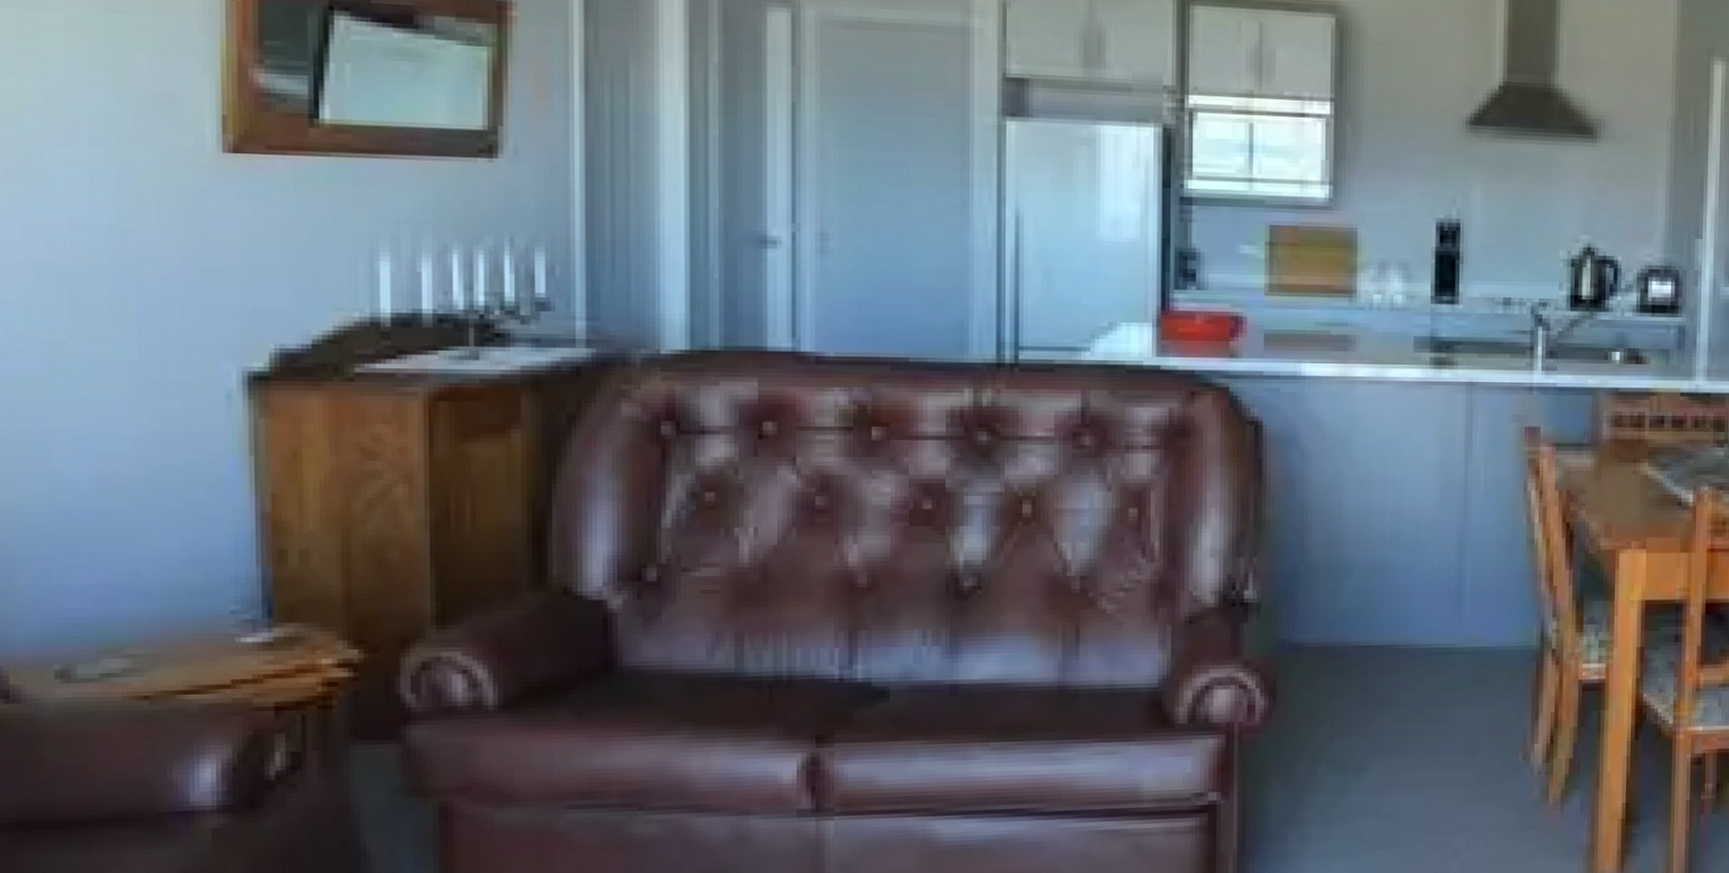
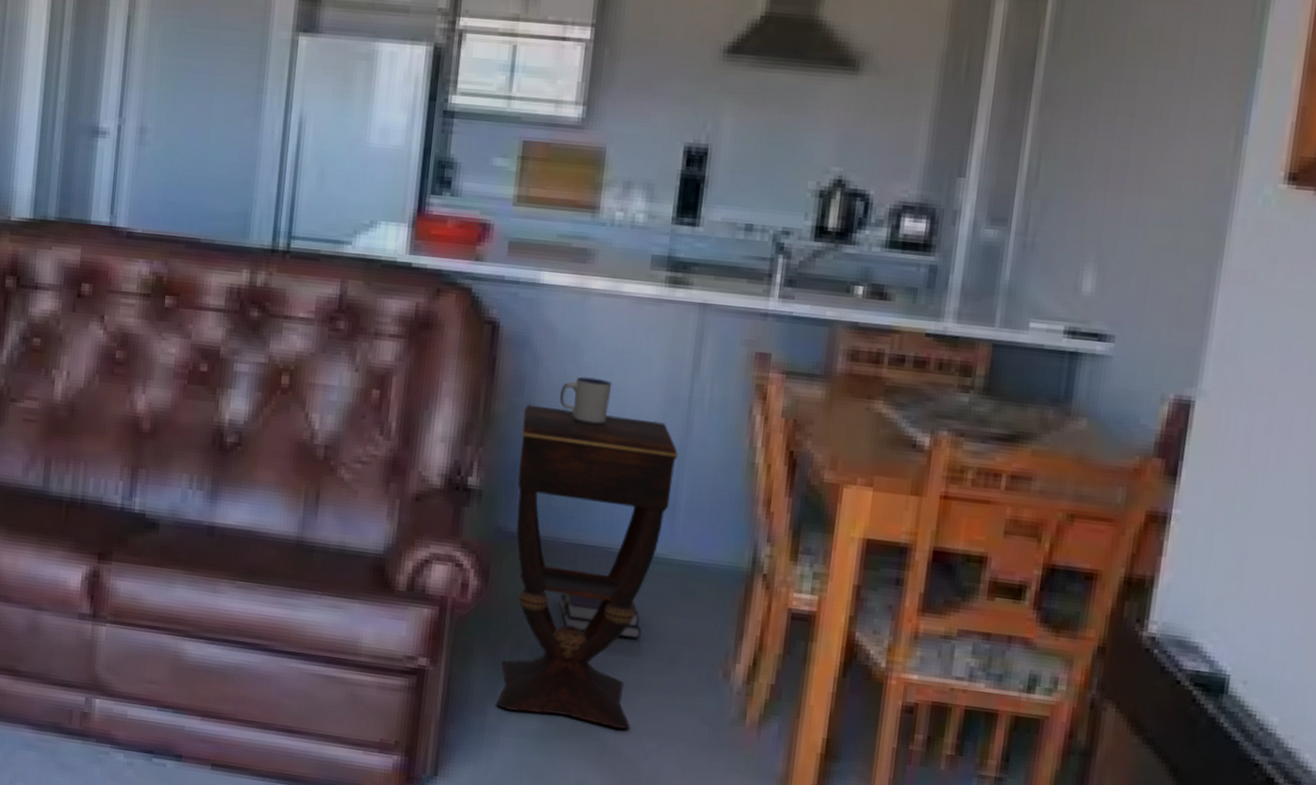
side table: none [1296,505,1459,833] -> present [496,404,678,729]
mug: none [1334,470,1386,519] -> present [560,376,612,426]
book: none [1352,696,1438,736] -> present [559,593,641,639]

